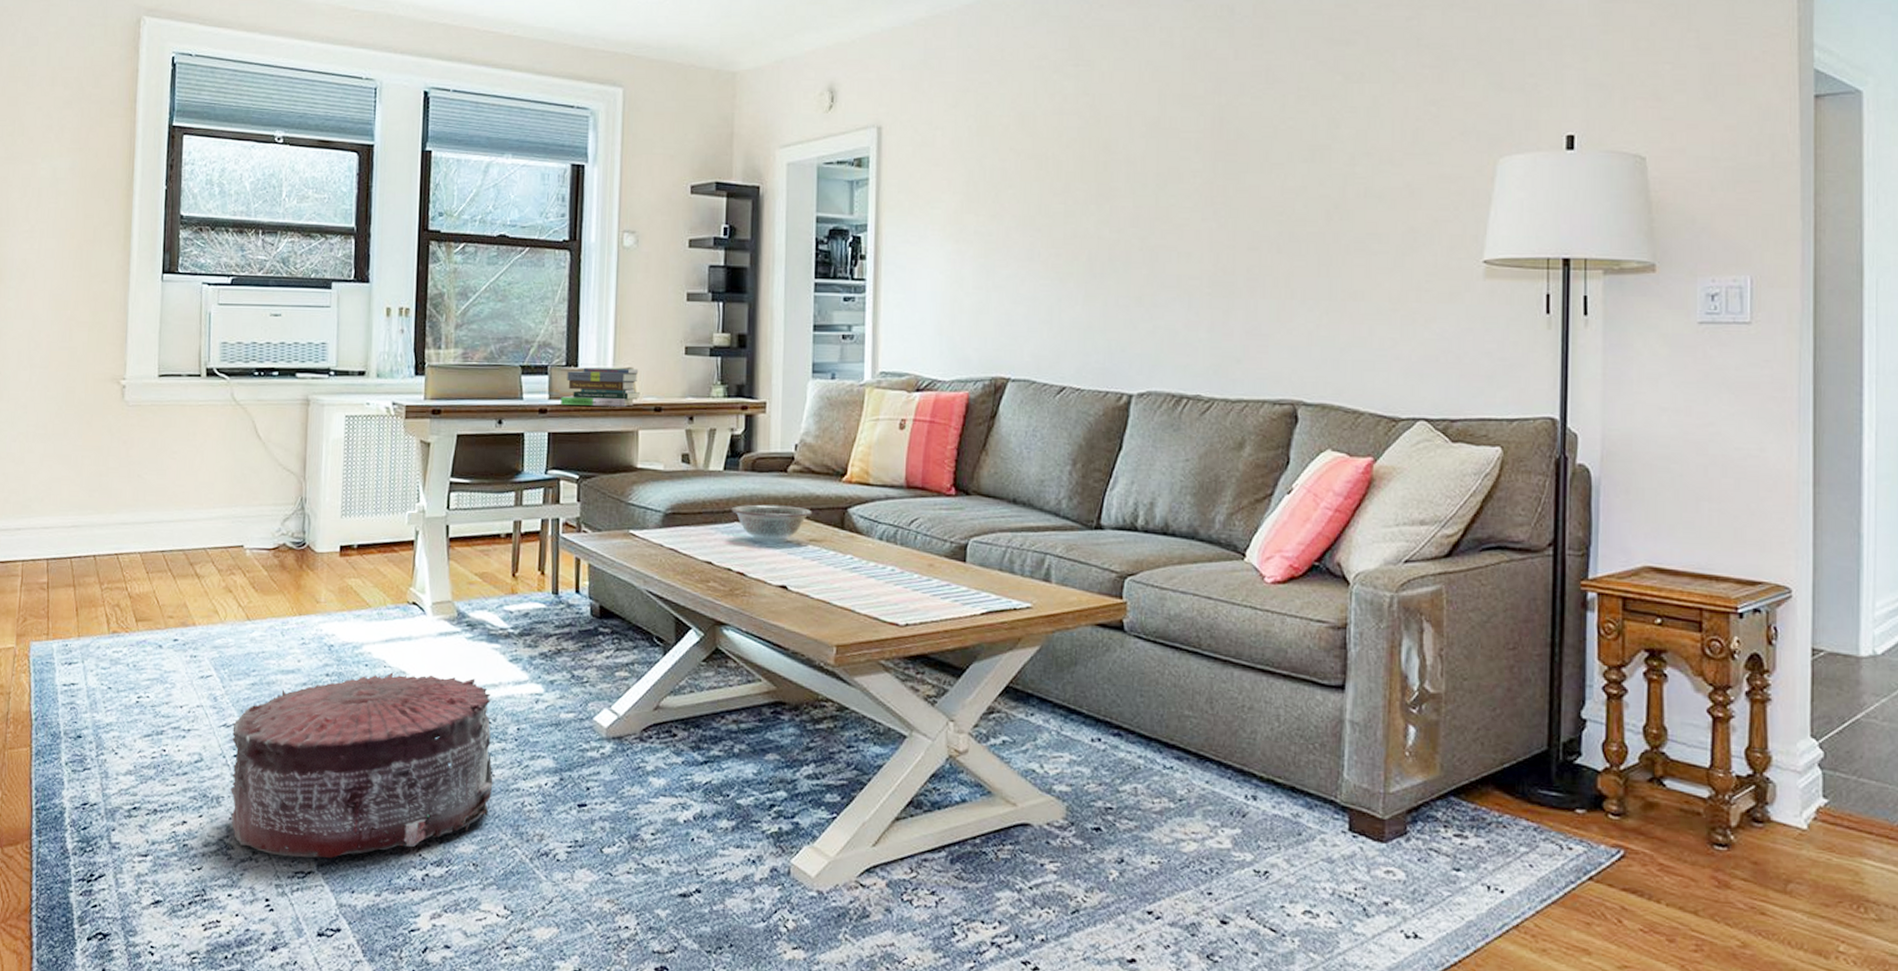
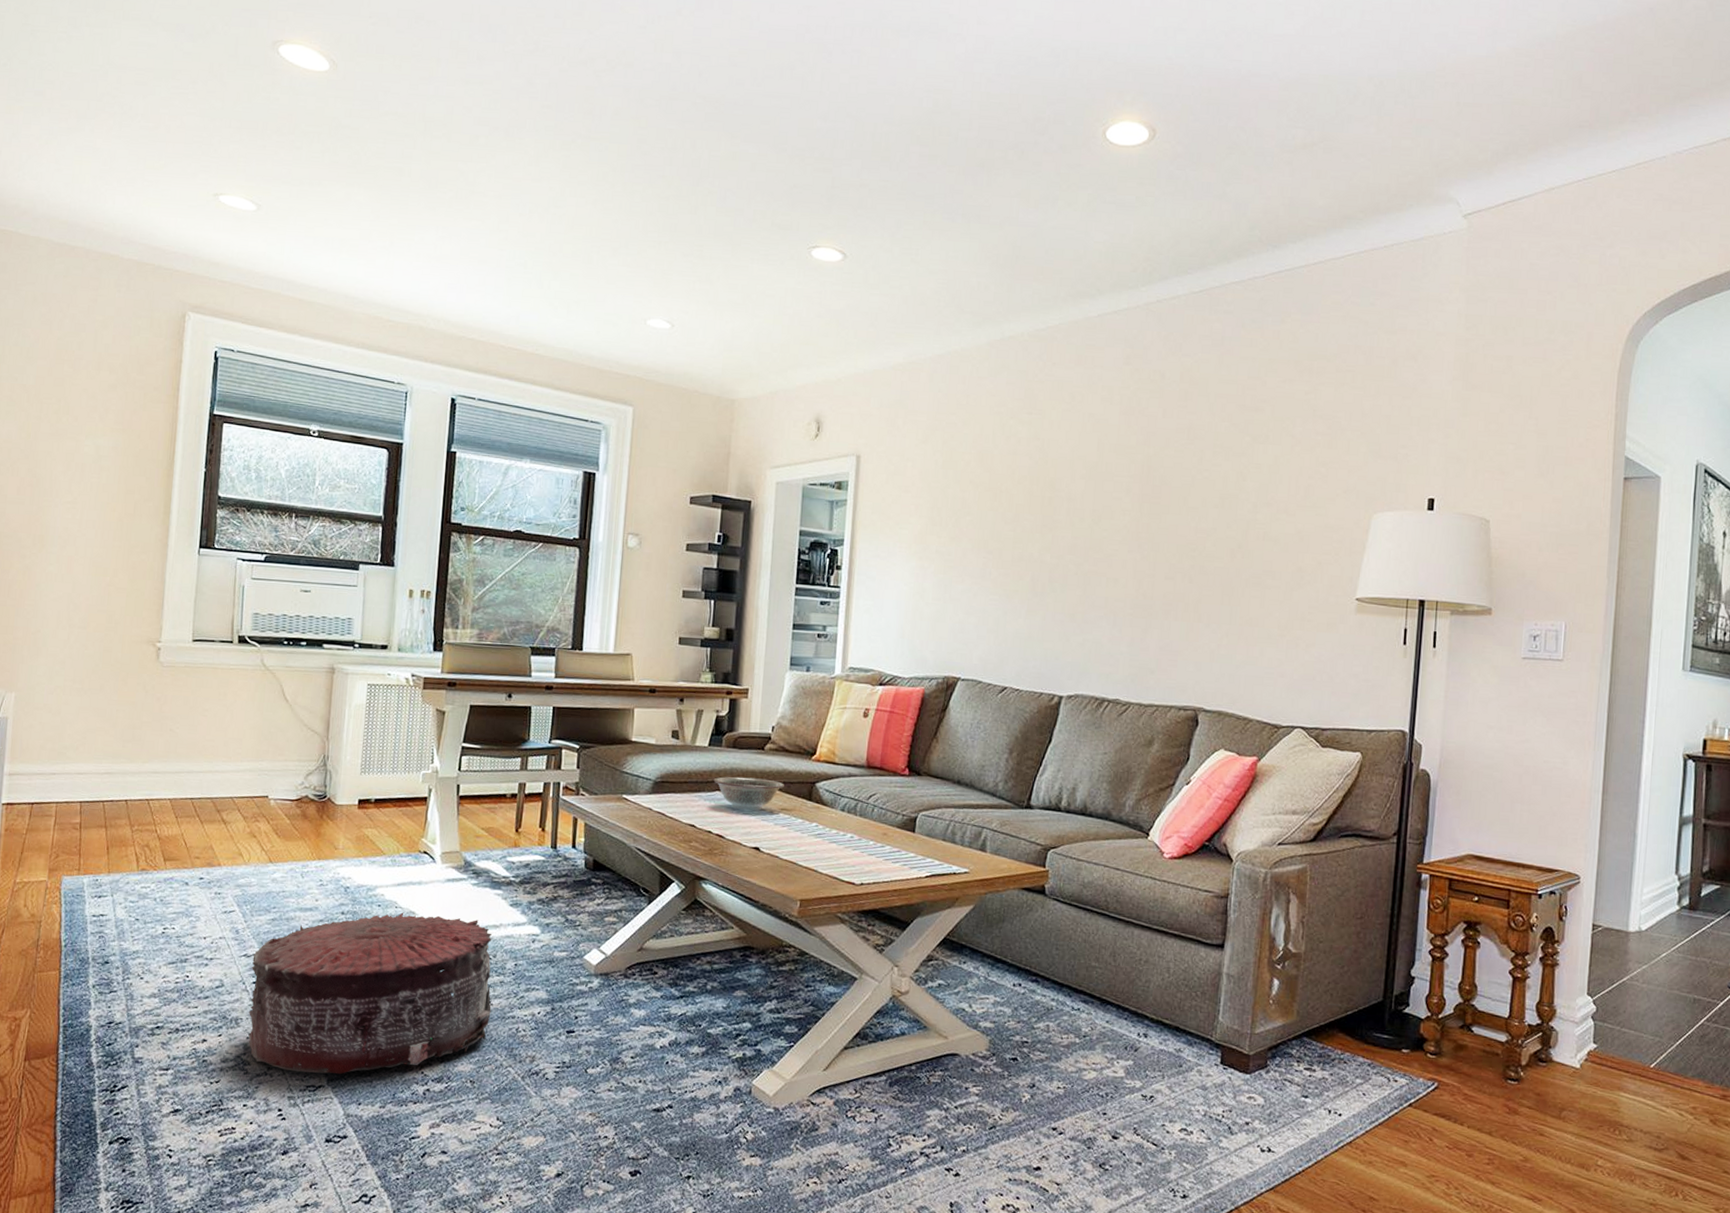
books: present [561,367,641,407] -> none [565,651,638,688]

